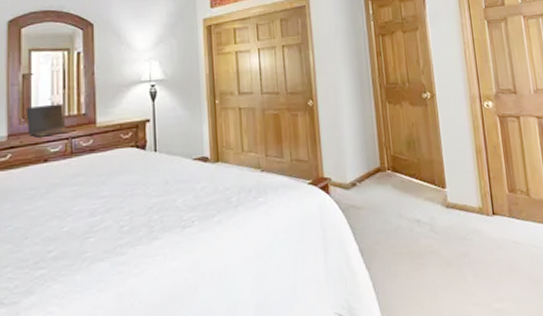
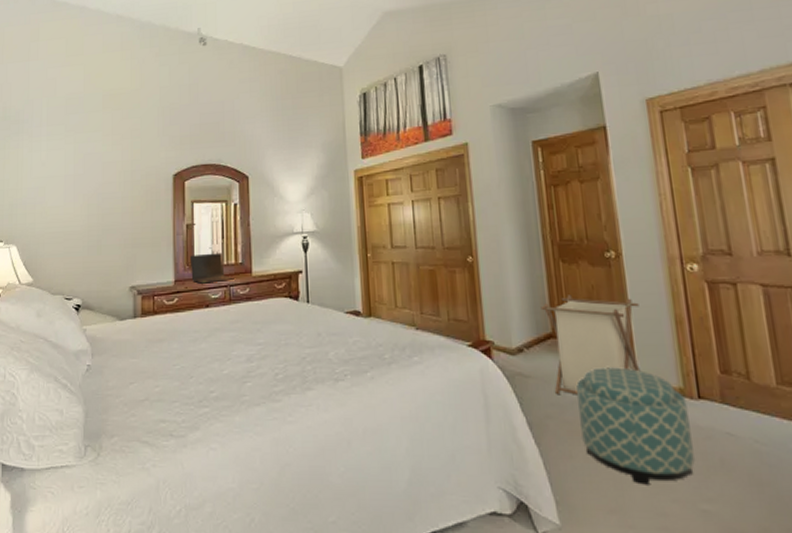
laundry basket: none [371,132,450,223] -> present [540,295,641,395]
ottoman: none [400,193,490,294] -> present [576,367,695,485]

